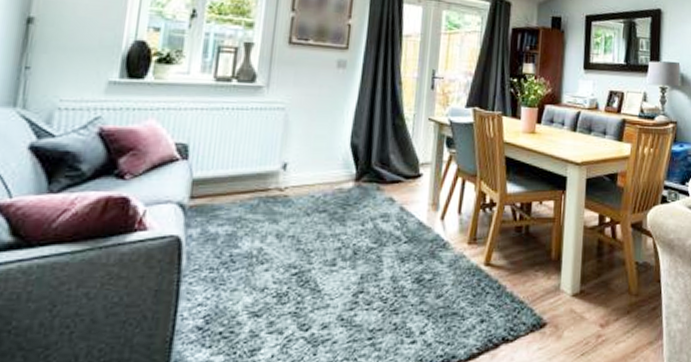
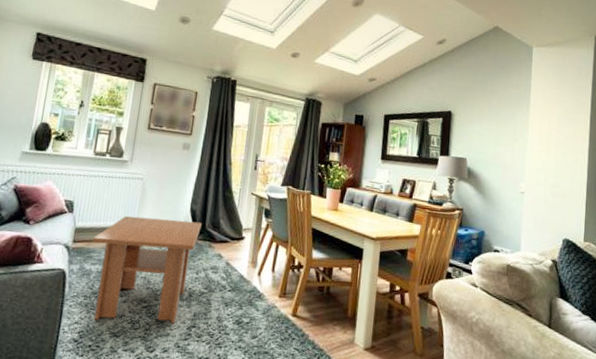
coffee table: none [217,158,366,299] -> present [92,215,202,324]

